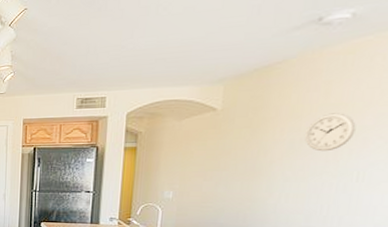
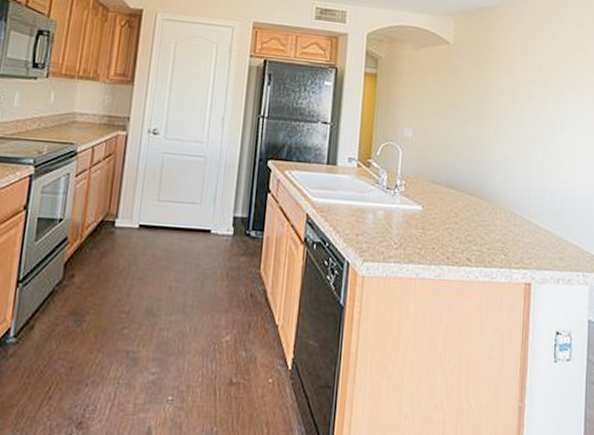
wall clock: present [305,113,356,152] -> none [520,61,556,99]

